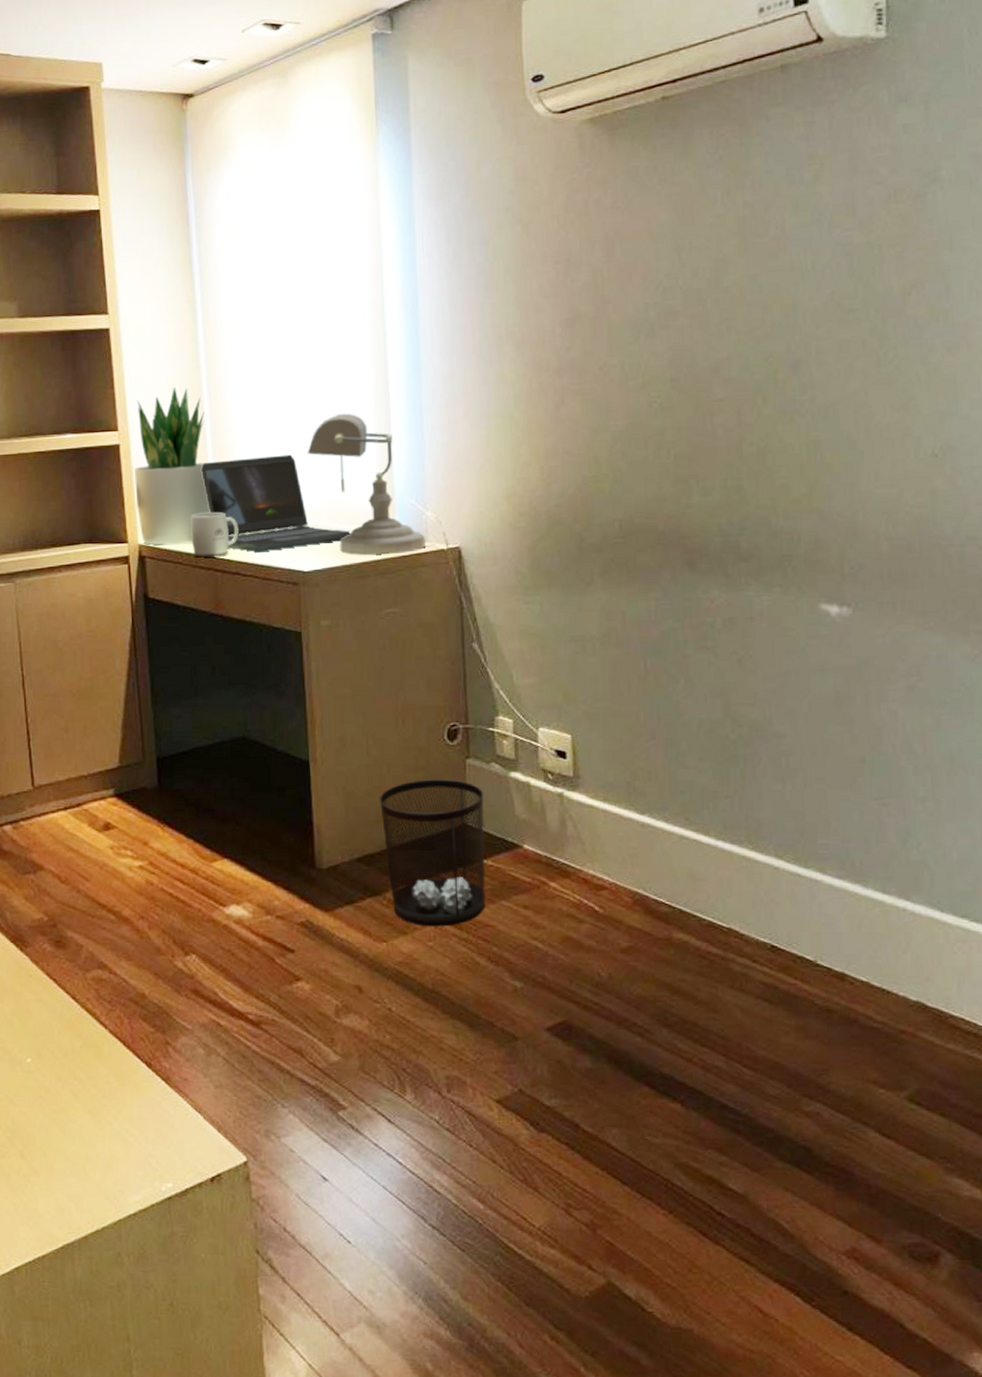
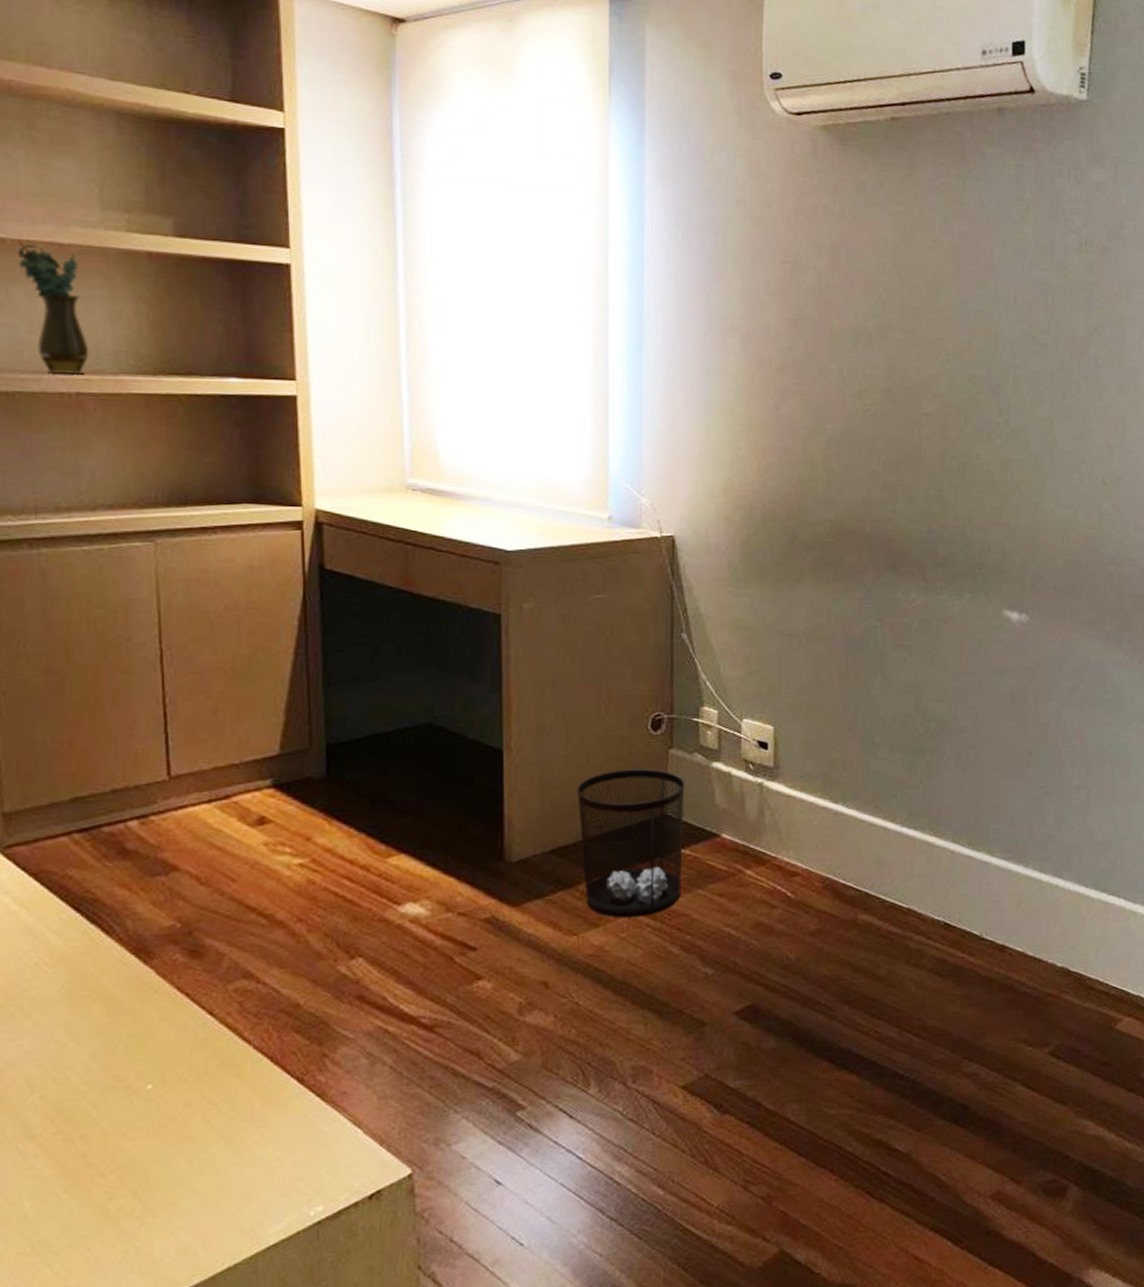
planter: present [135,386,210,546] -> none [314,338,403,513]
mug: present [191,512,239,558] -> none [379,480,435,529]
laptop computer: present [201,454,351,553] -> none [395,425,560,528]
desk lamp: present [307,413,425,556] -> none [516,388,639,539]

